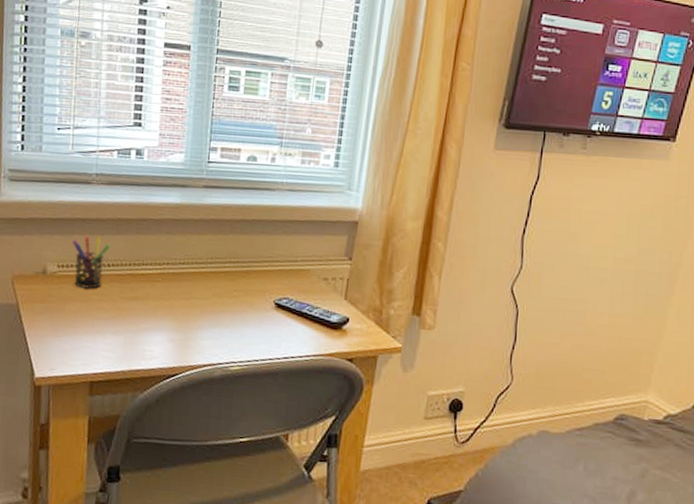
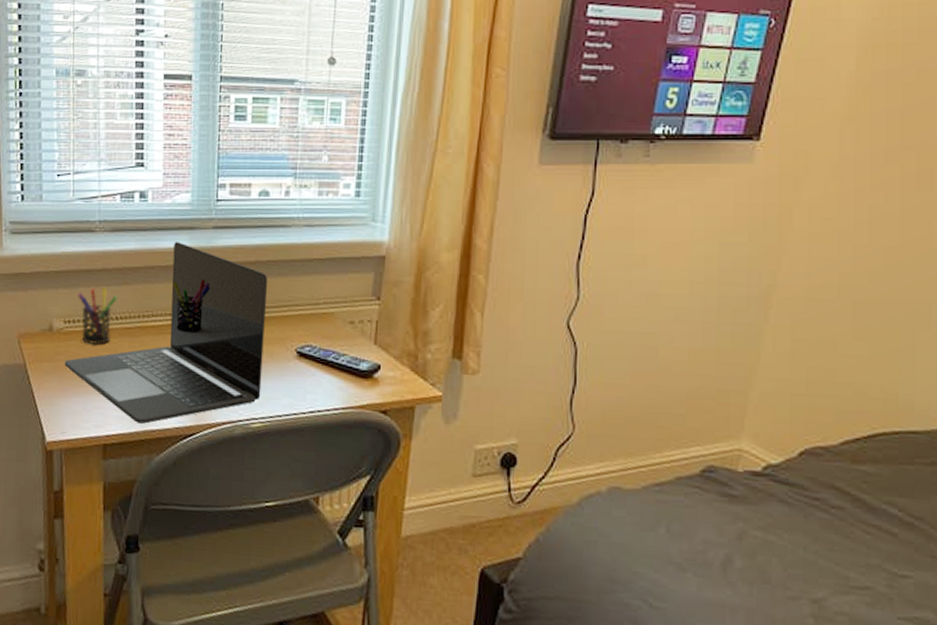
laptop: none [56,197,252,364] -> present [64,242,268,424]

